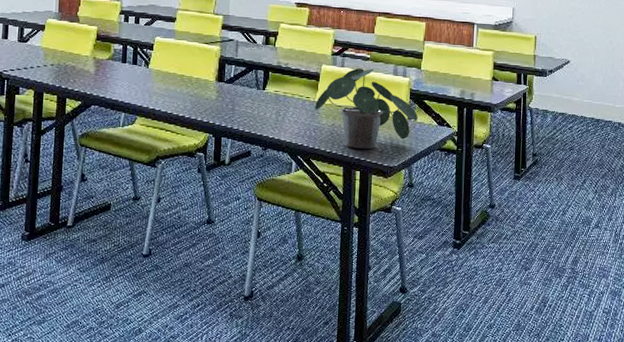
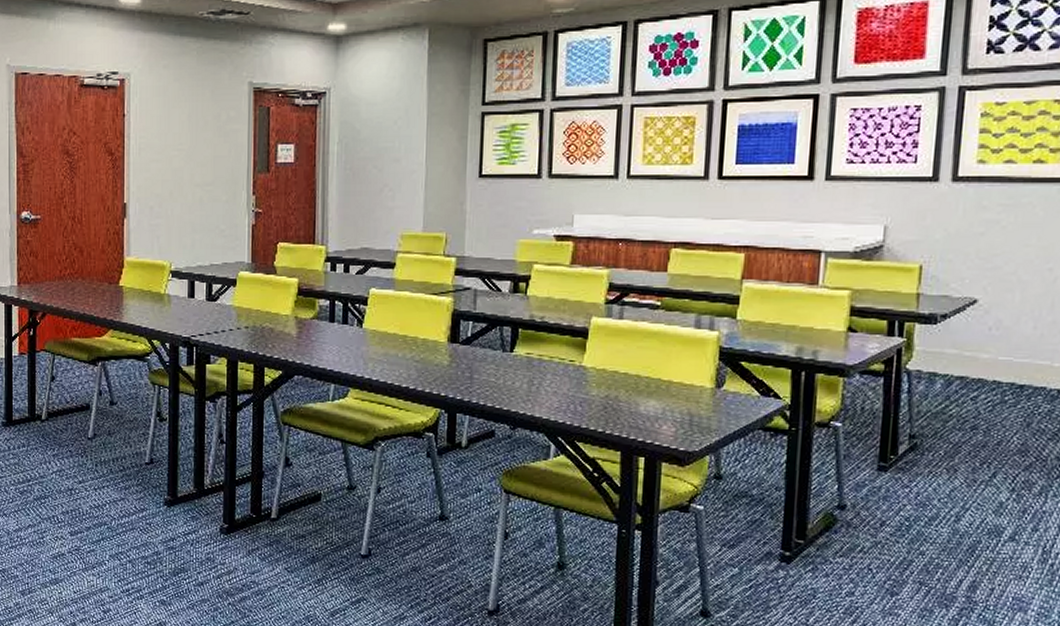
potted plant: present [315,68,418,150] -> none [581,320,731,429]

